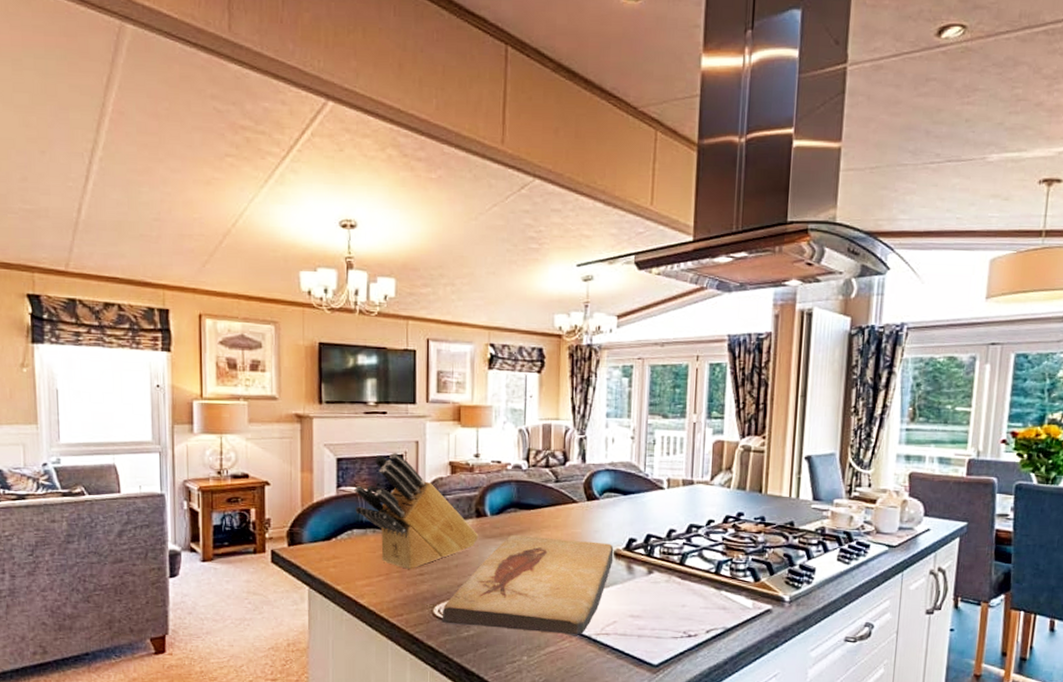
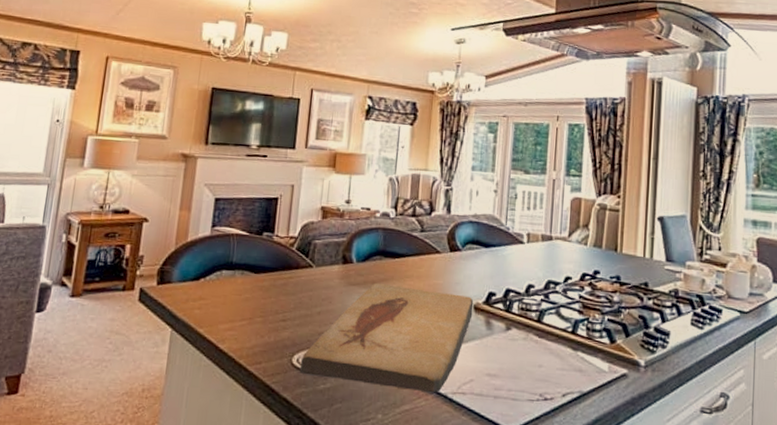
knife block: present [354,452,479,569] -> none [227,194,344,315]

